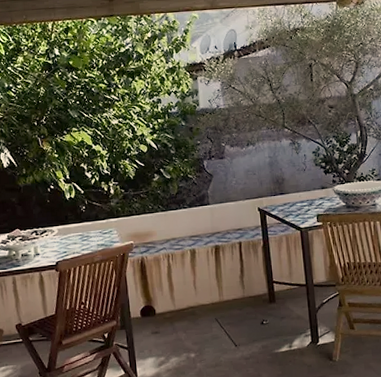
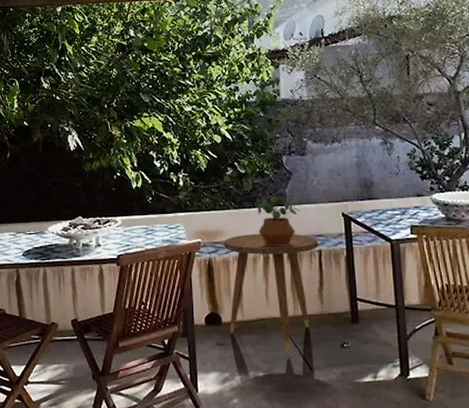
side table: none [153,229,239,336] -> present [223,233,319,355]
potted plant: none [182,196,222,243] -> present [256,195,300,247]

